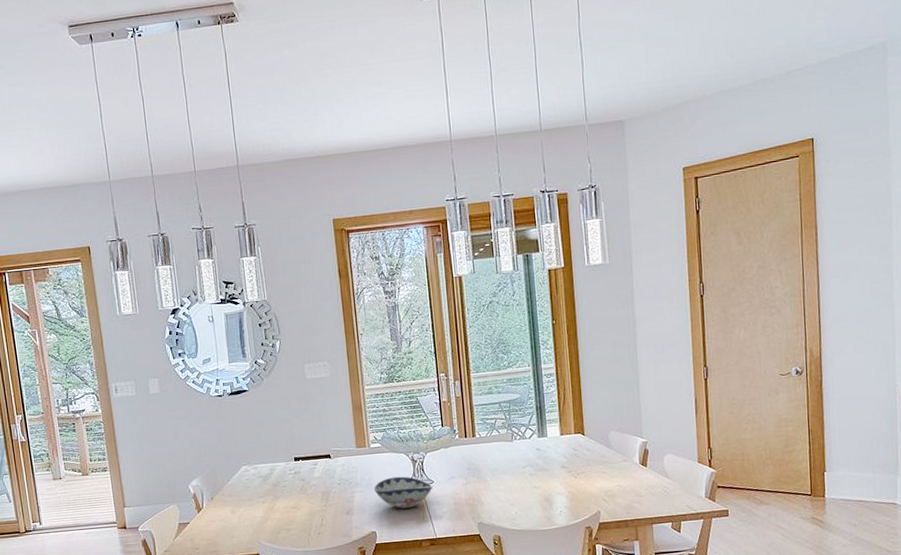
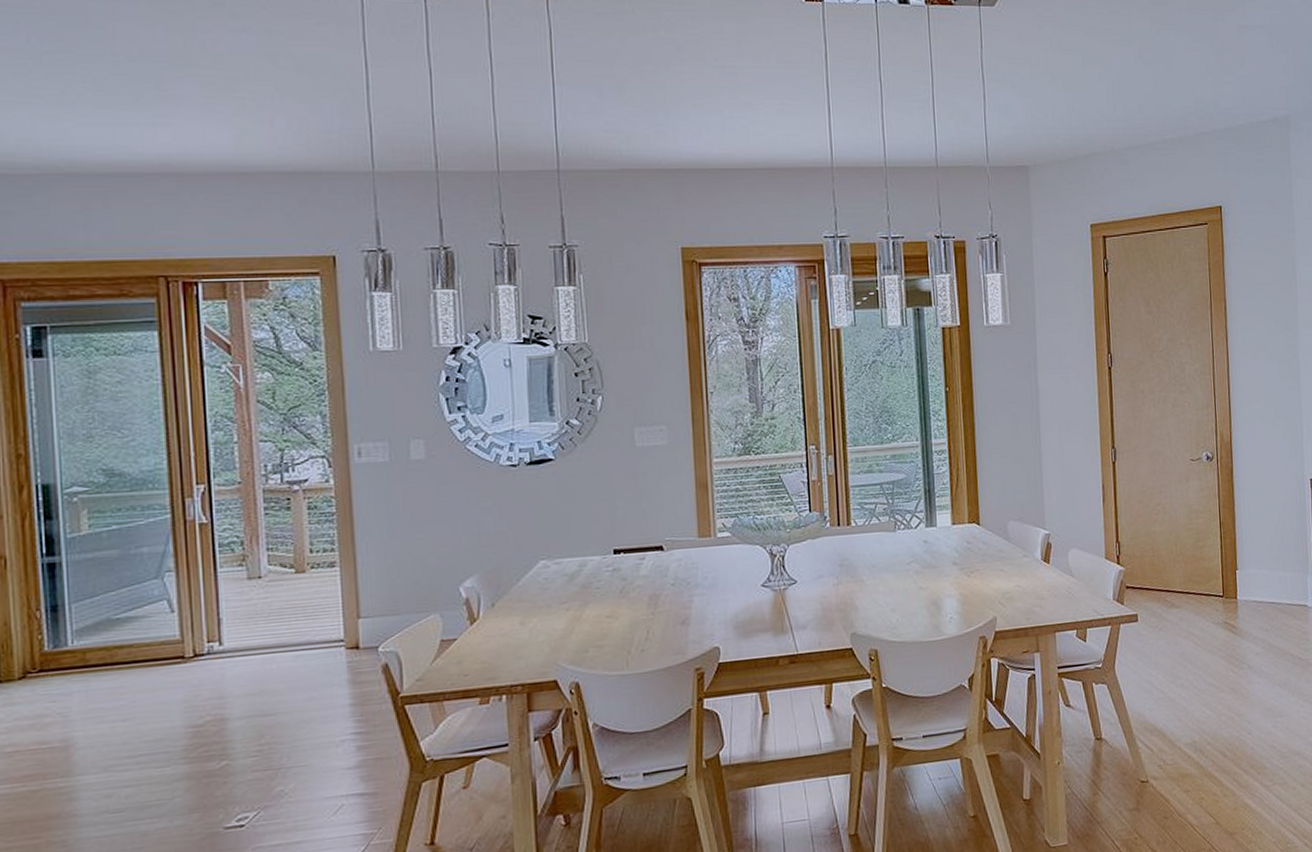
decorative bowl: present [373,476,433,509] -> none [718,574,796,617]

